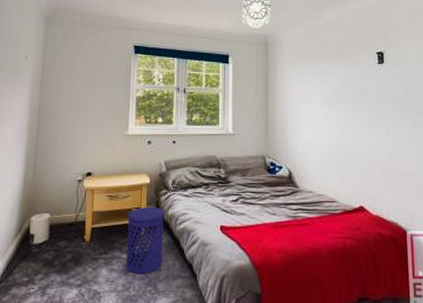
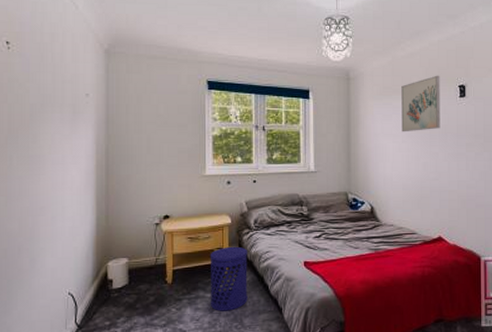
wall art: none [319,42,359,98] -> present [401,75,441,132]

